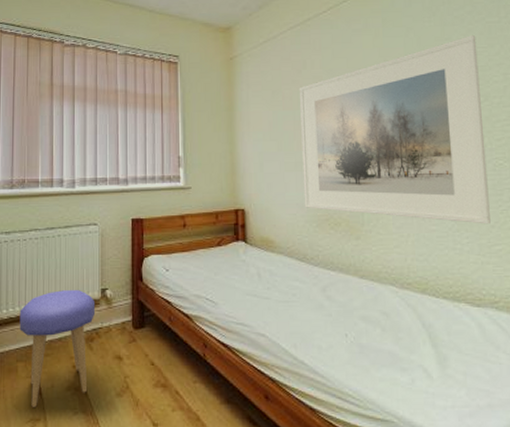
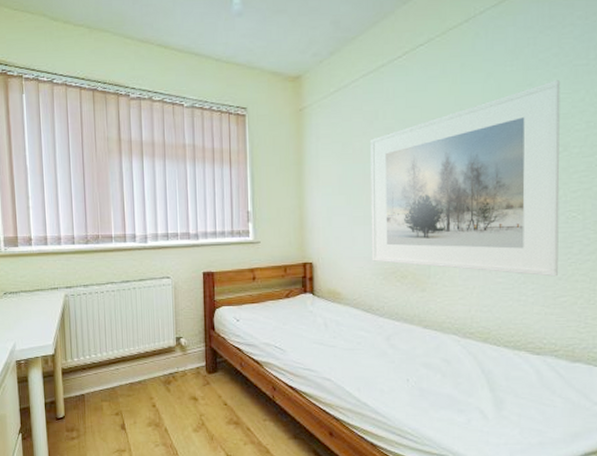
stool: present [19,290,96,408] -> none [101,338,172,441]

